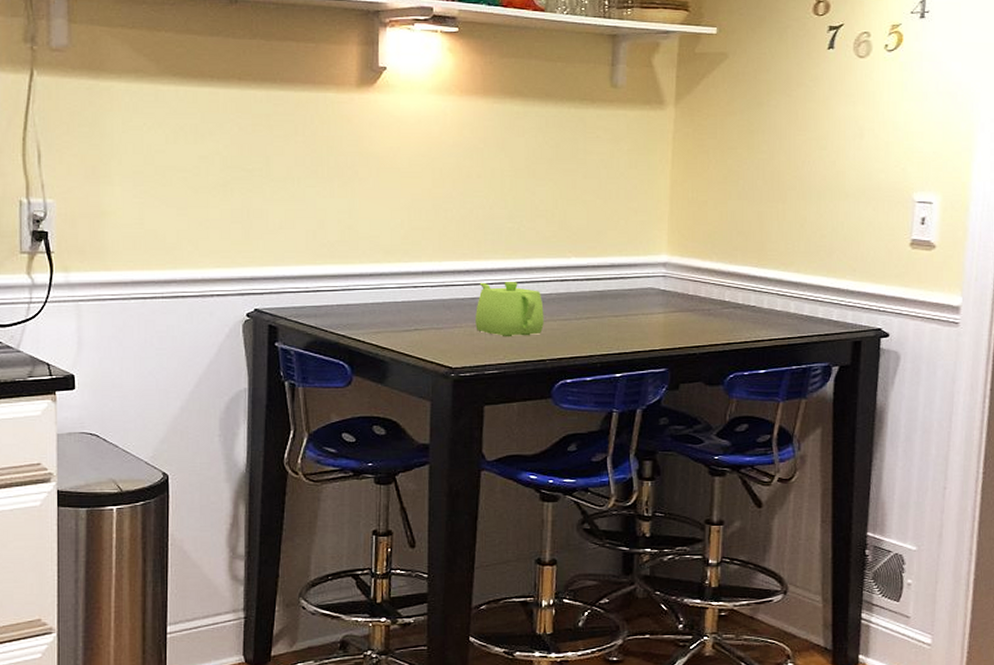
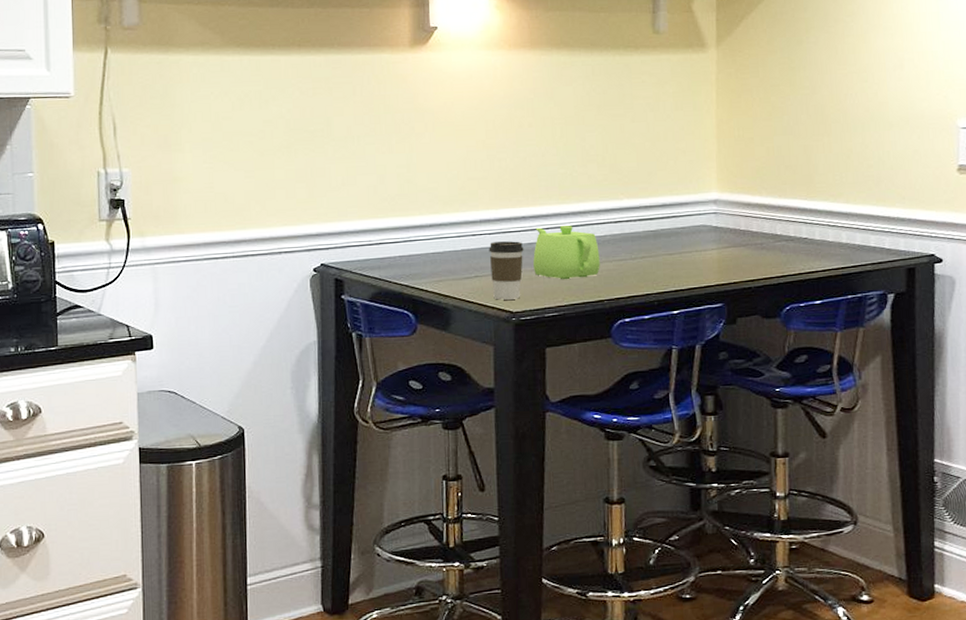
coffee cup: none [430,295,466,355] -> present [488,241,524,300]

